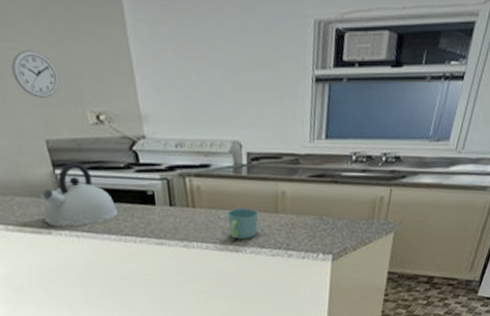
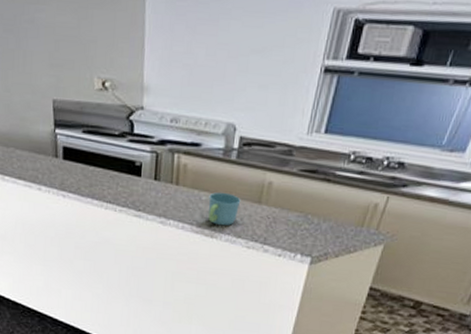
wall clock: present [11,50,60,98] -> none [36,13,76,60]
kettle: present [40,162,119,227] -> none [37,123,106,186]

